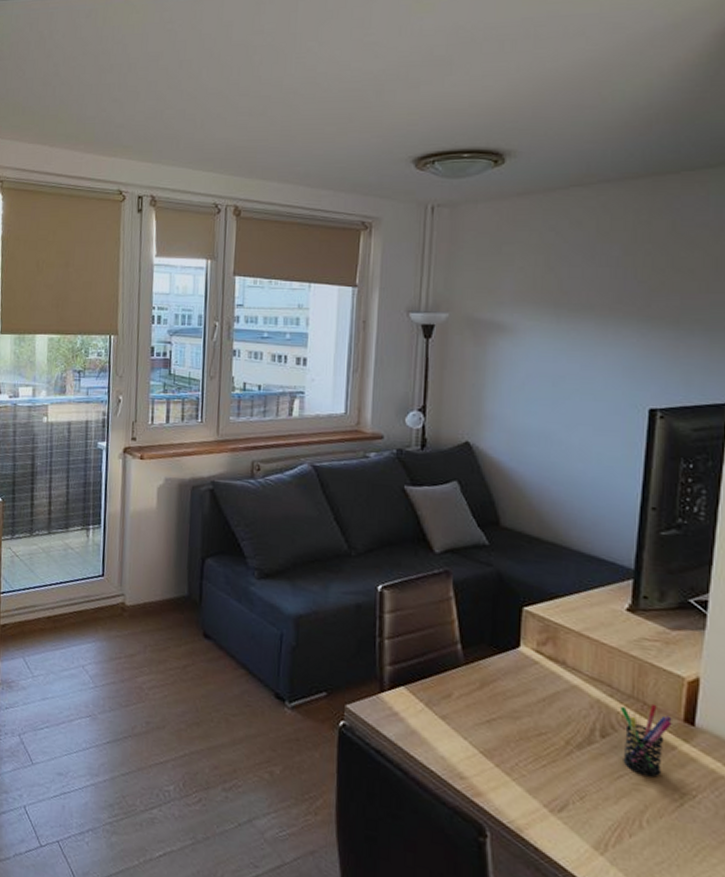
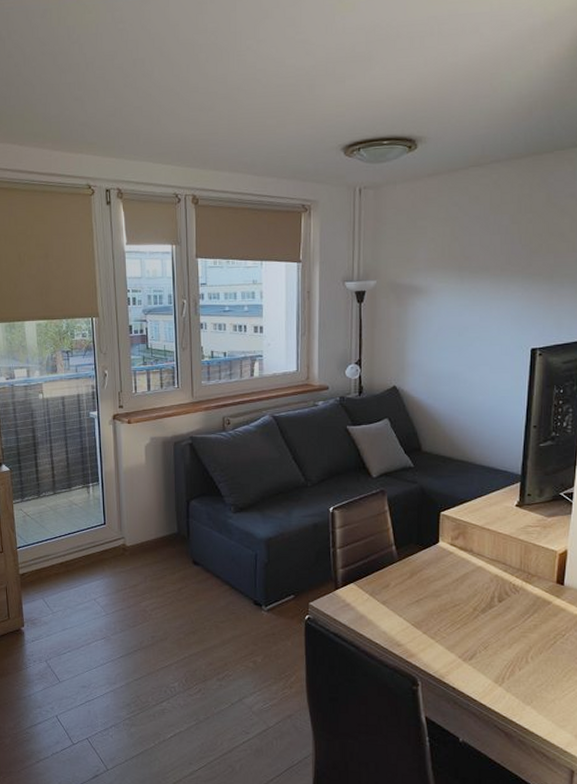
pen holder: present [620,703,672,778] -> none [511,573,548,626]

